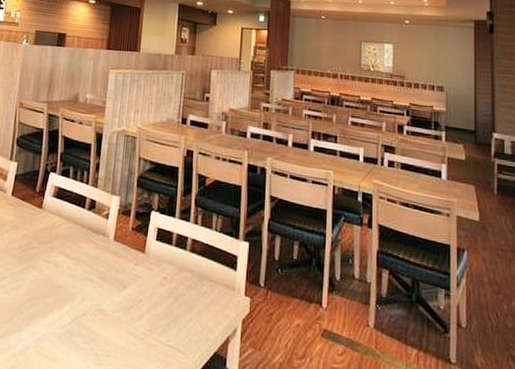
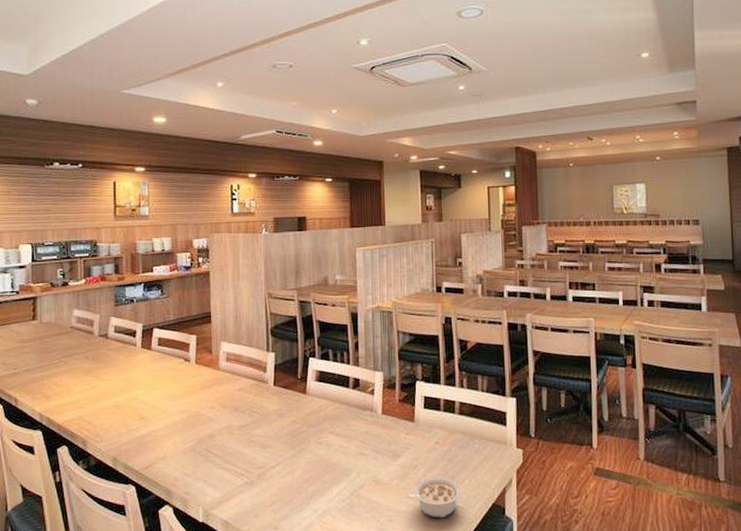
legume: none [127,314,184,361] -> present [406,477,461,519]

